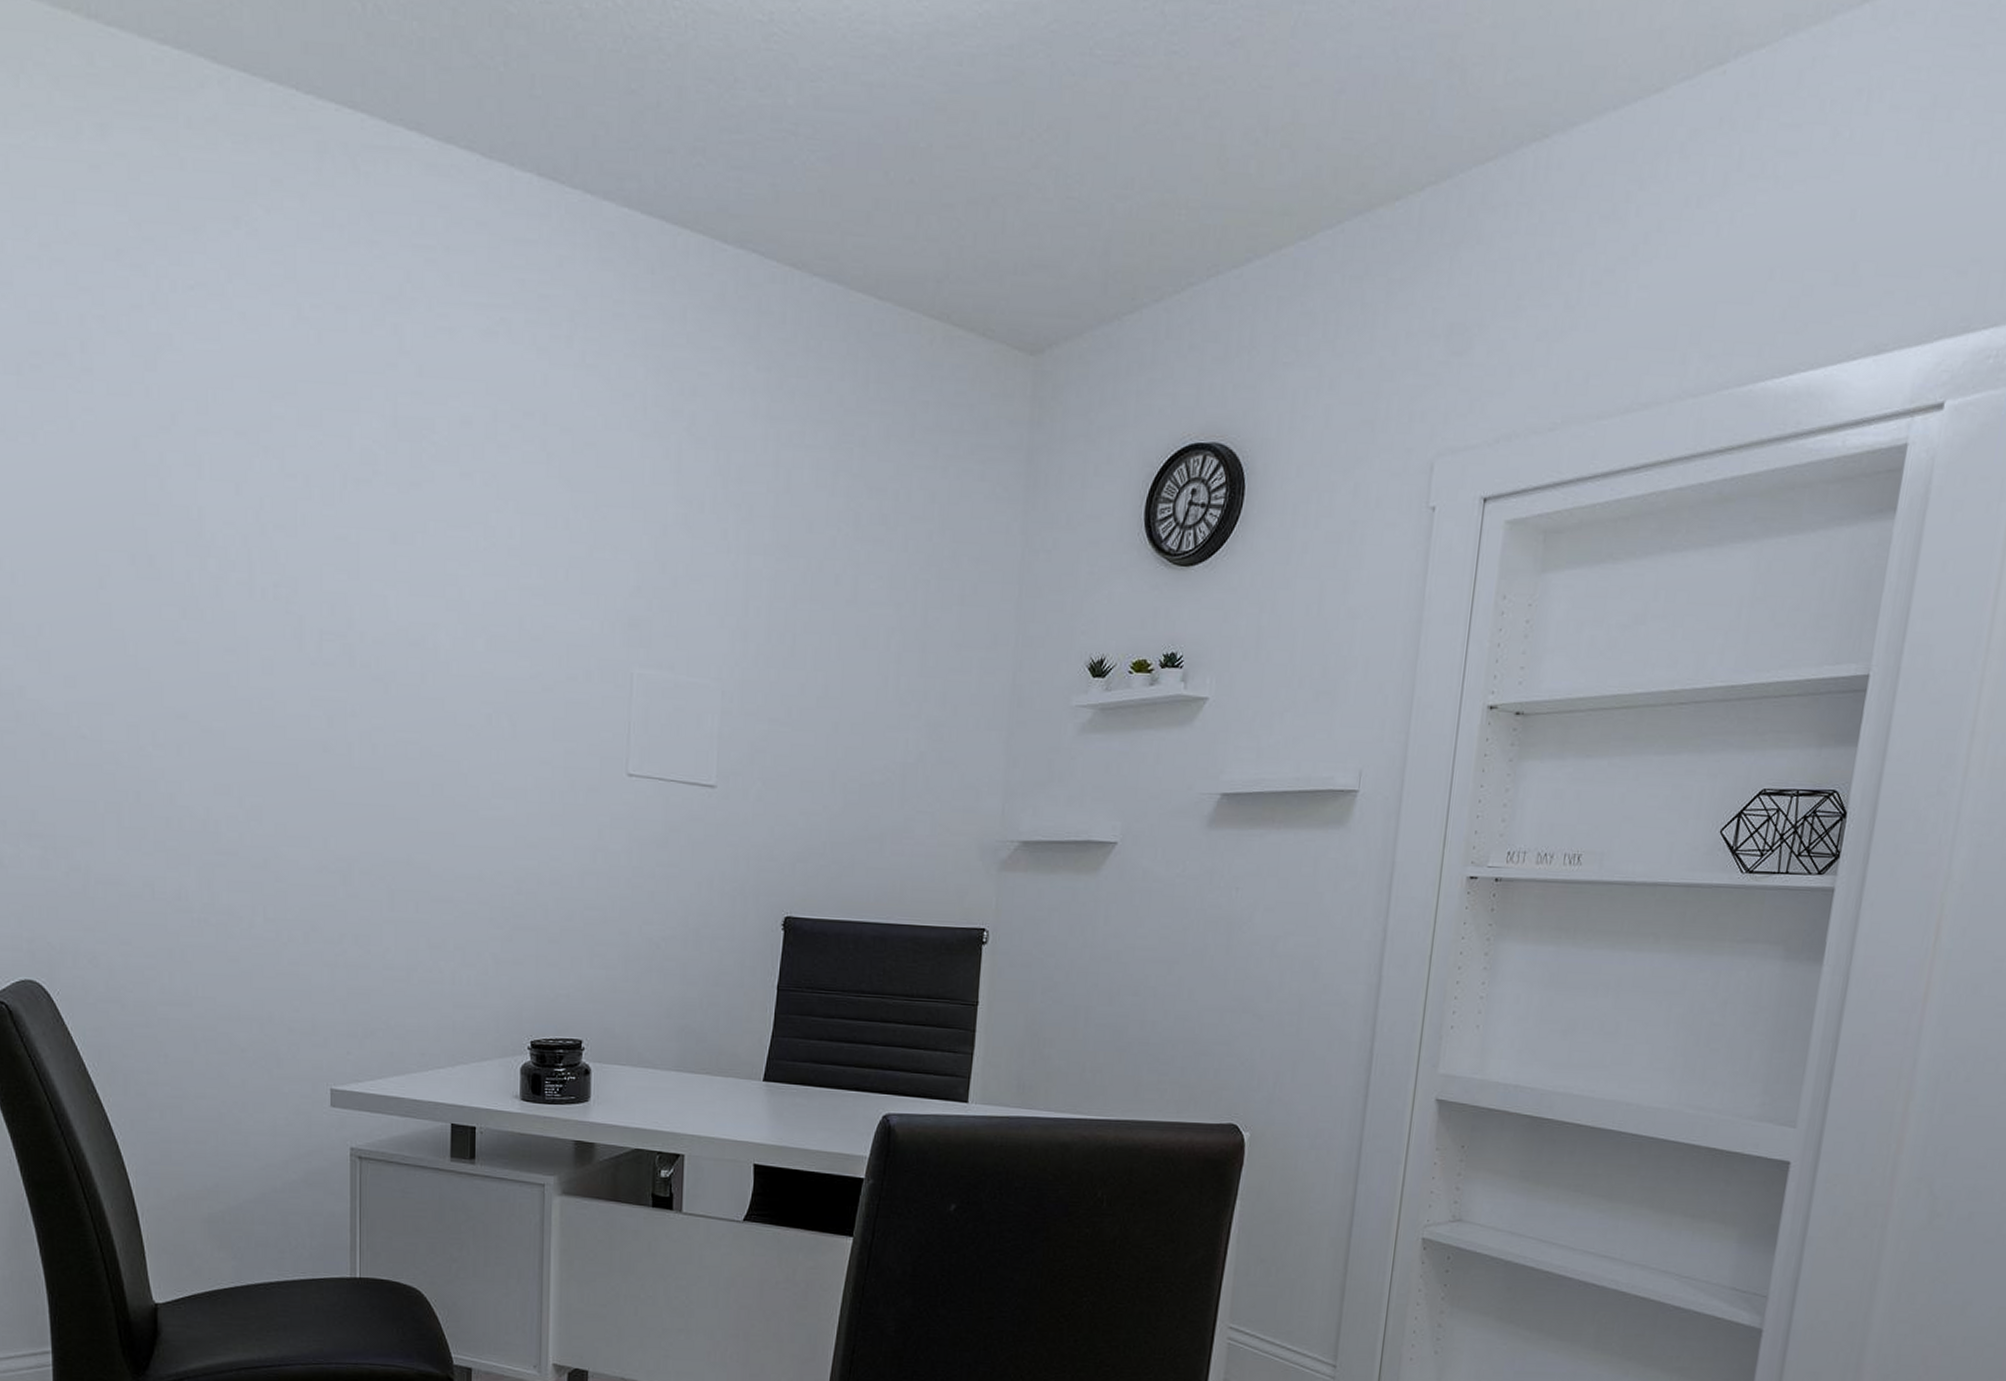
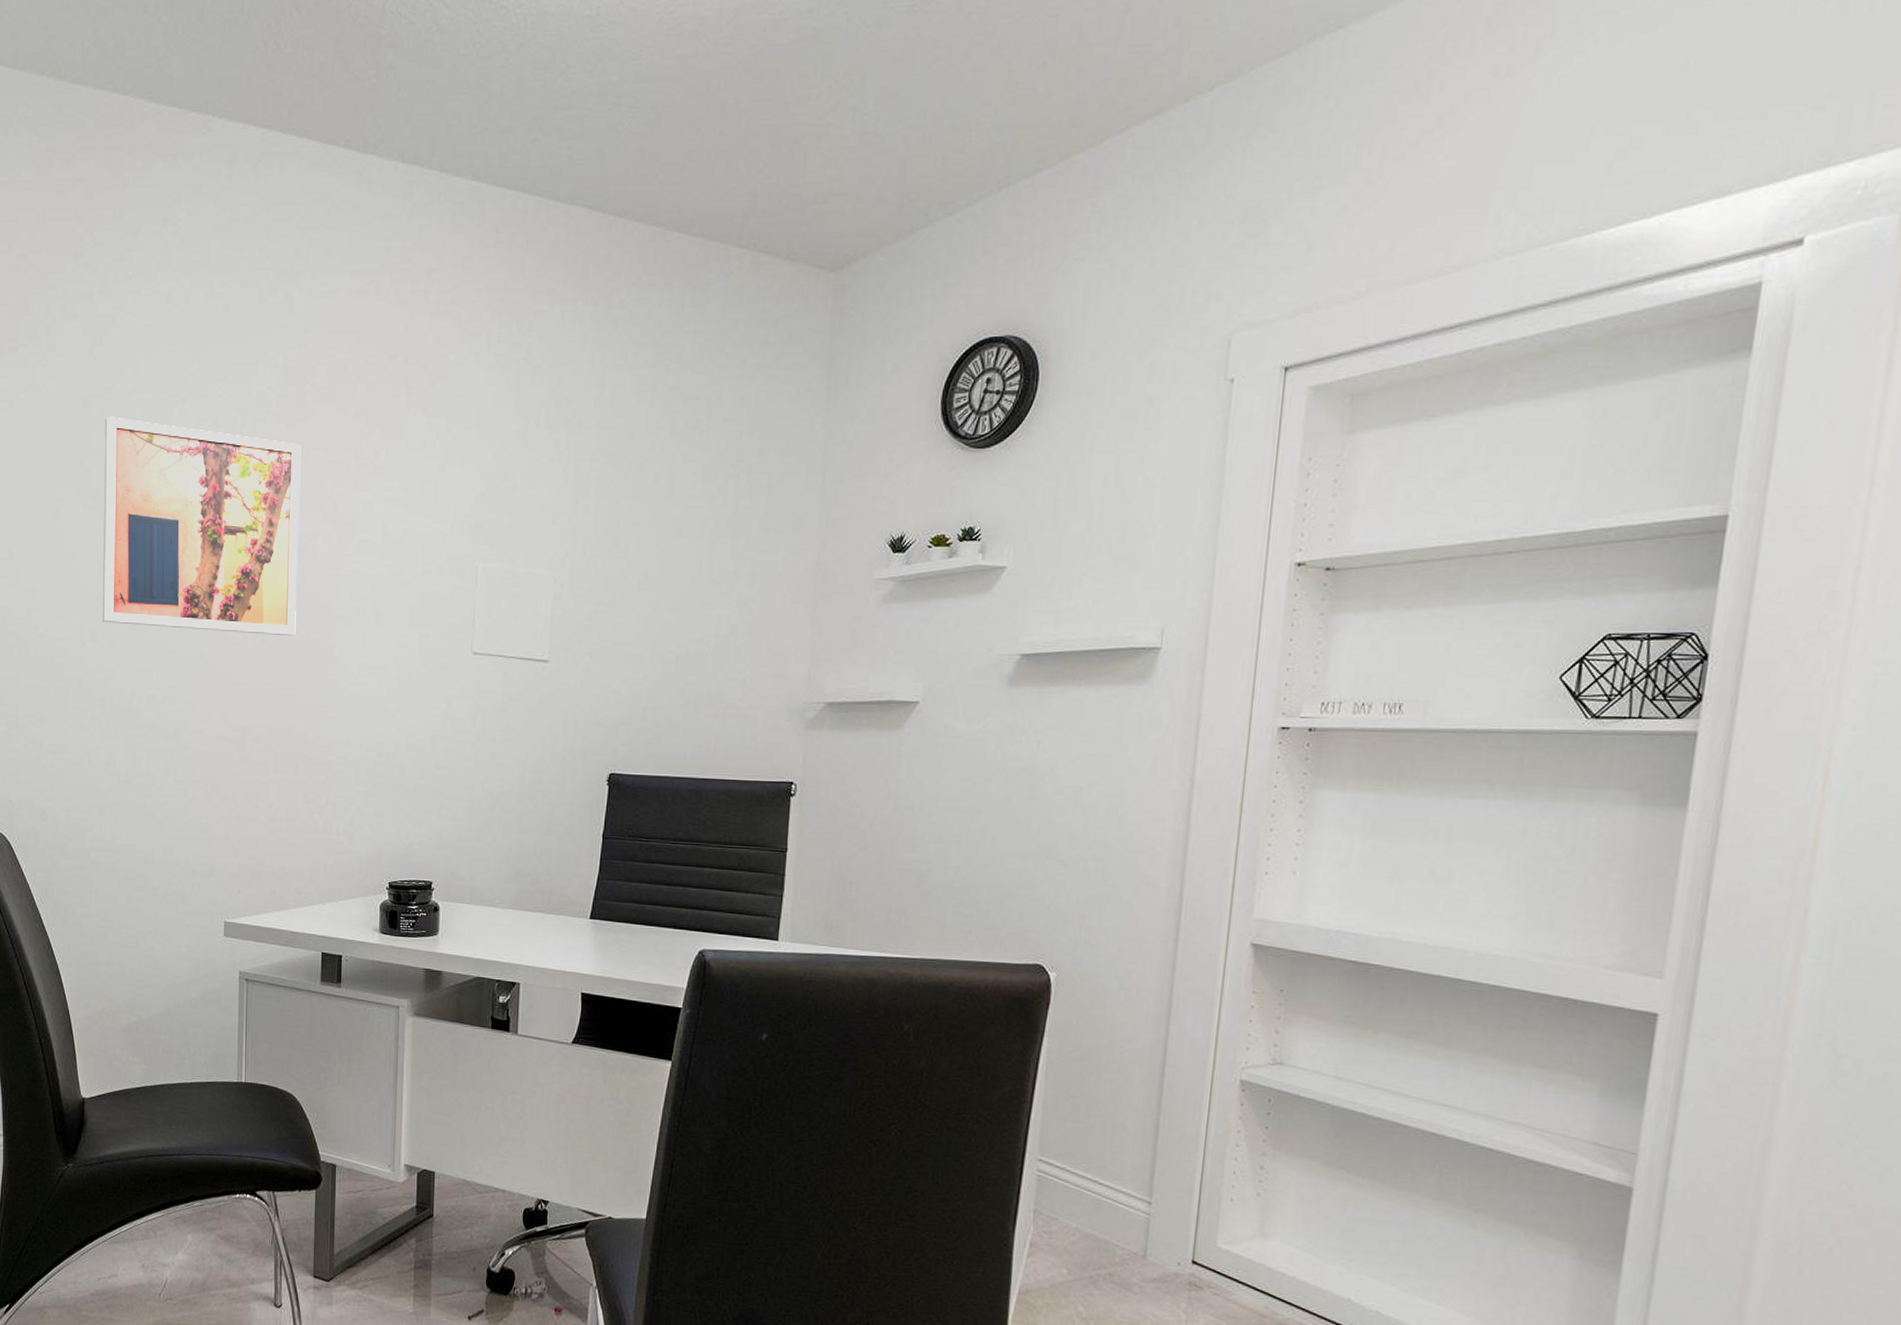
wall art: none [162,463,417,748] -> present [102,417,301,637]

